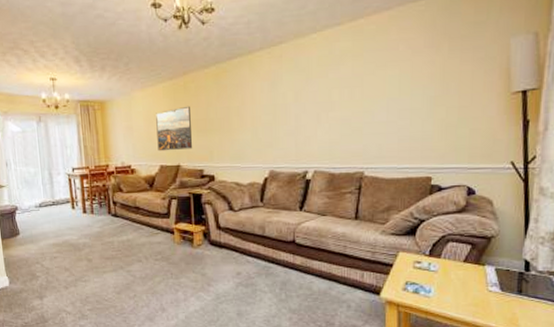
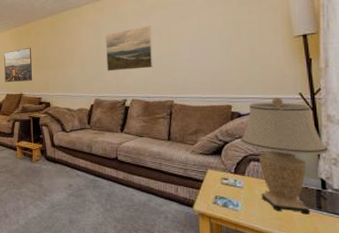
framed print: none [284,77,341,137] -> present [106,25,153,71]
table lamp: none [438,166,538,300] -> present [239,97,329,215]

